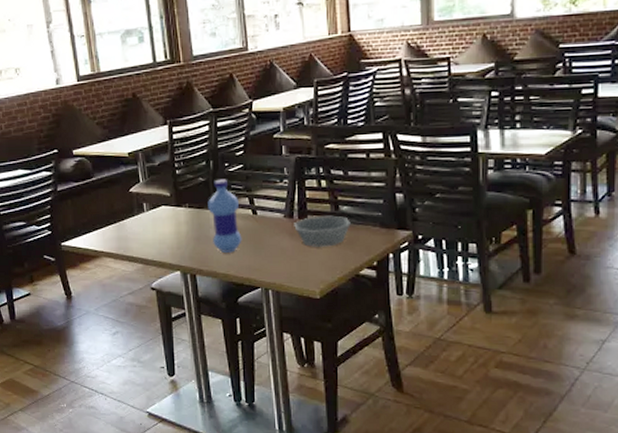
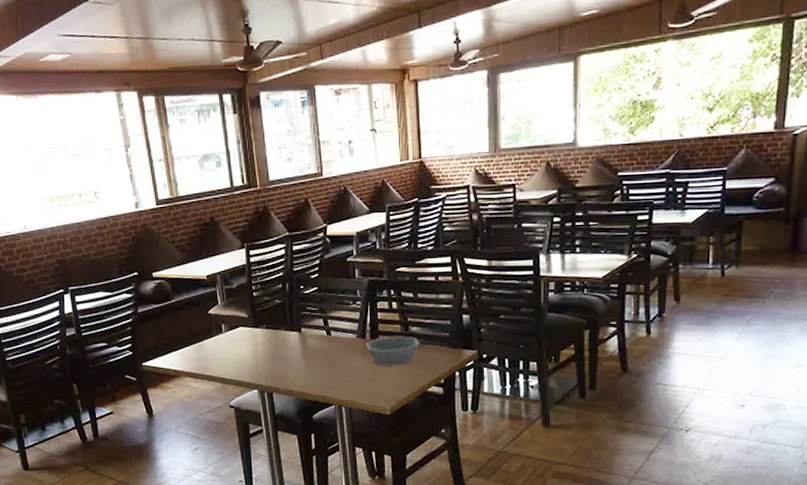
water bottle: present [208,179,242,253] -> none [284,301,317,372]

